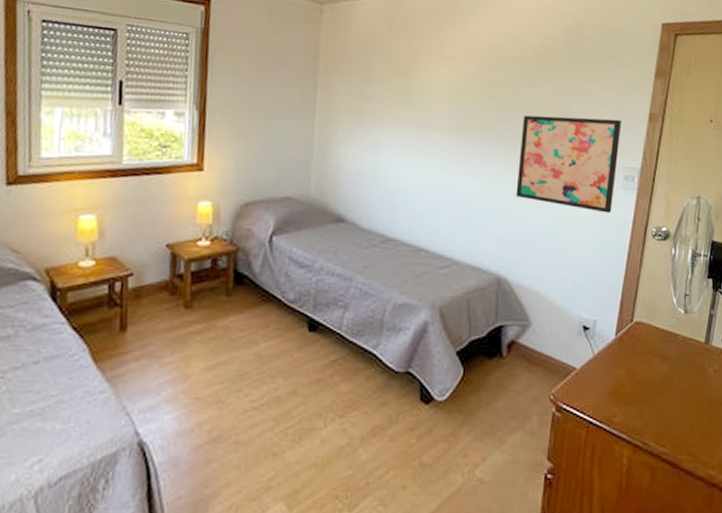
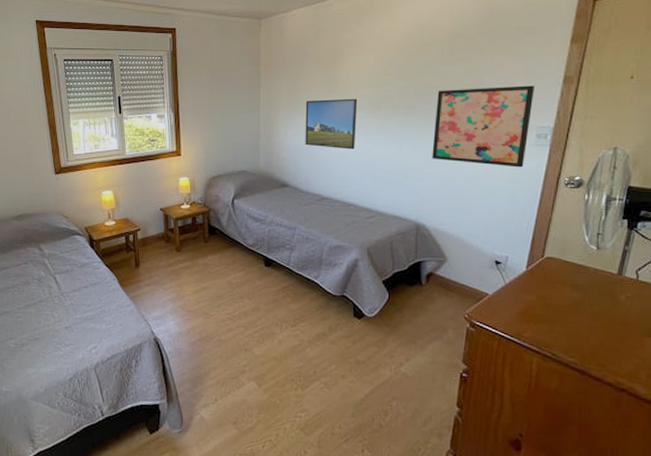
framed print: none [369,112,435,179] -> present [305,98,358,150]

